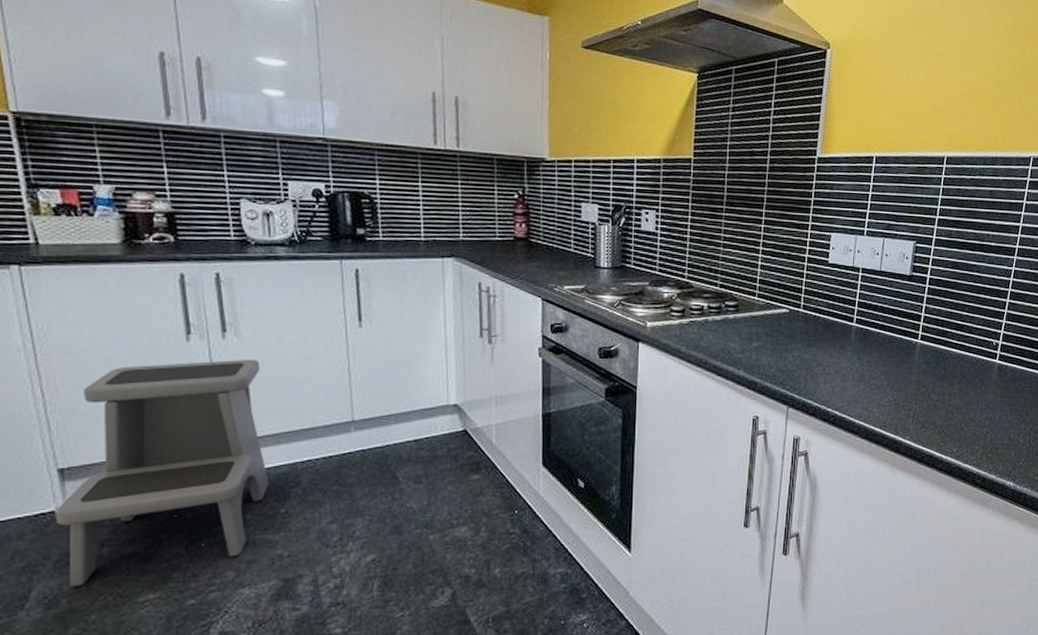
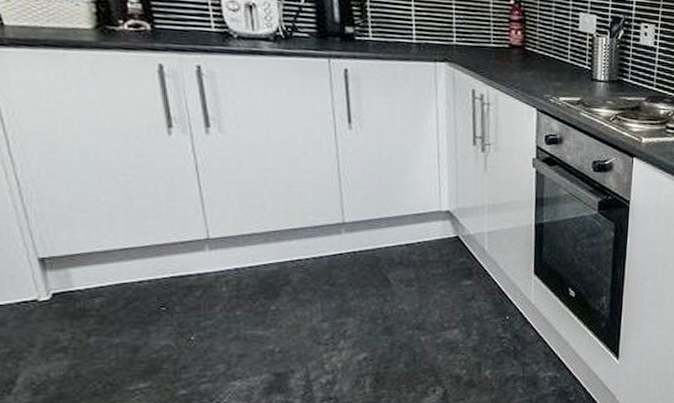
step stool: present [55,359,269,587] -> none [38,155,259,374]

